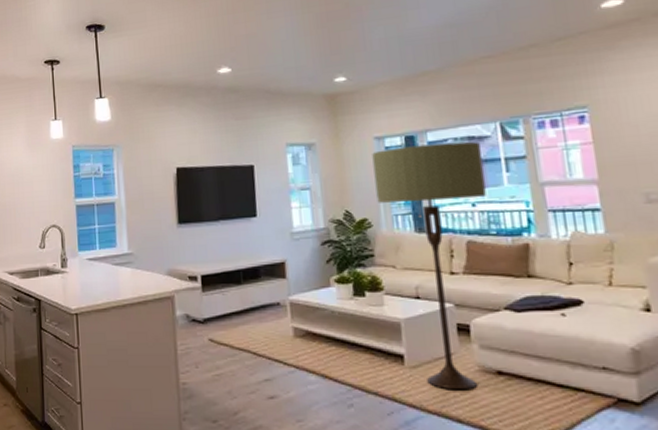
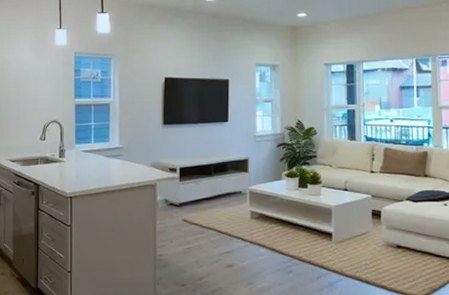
floor lamp: present [372,141,486,390] -> none [321,71,401,260]

